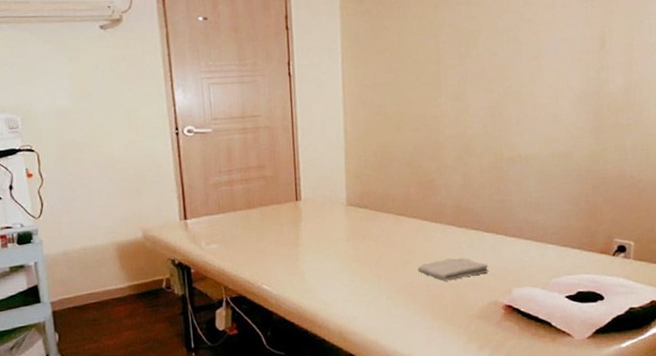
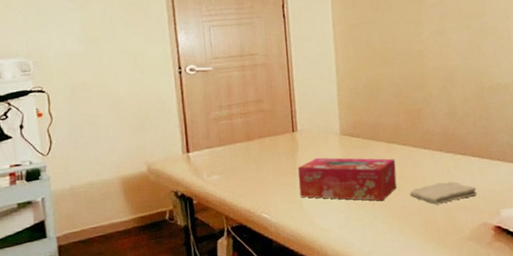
tissue box: none [300,228,405,276] -> present [298,157,397,201]

